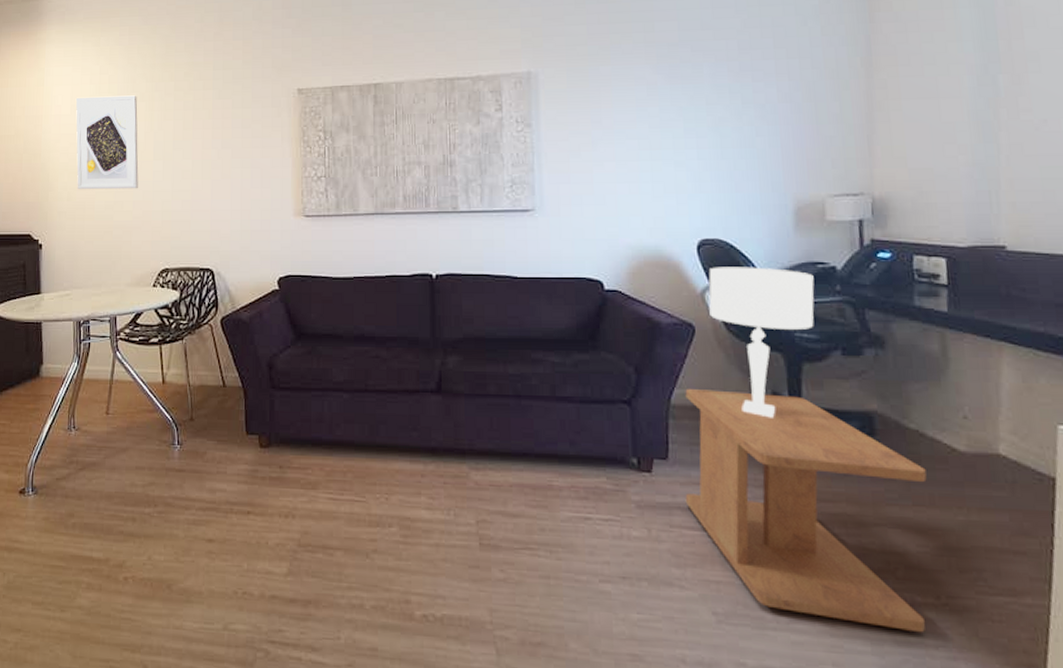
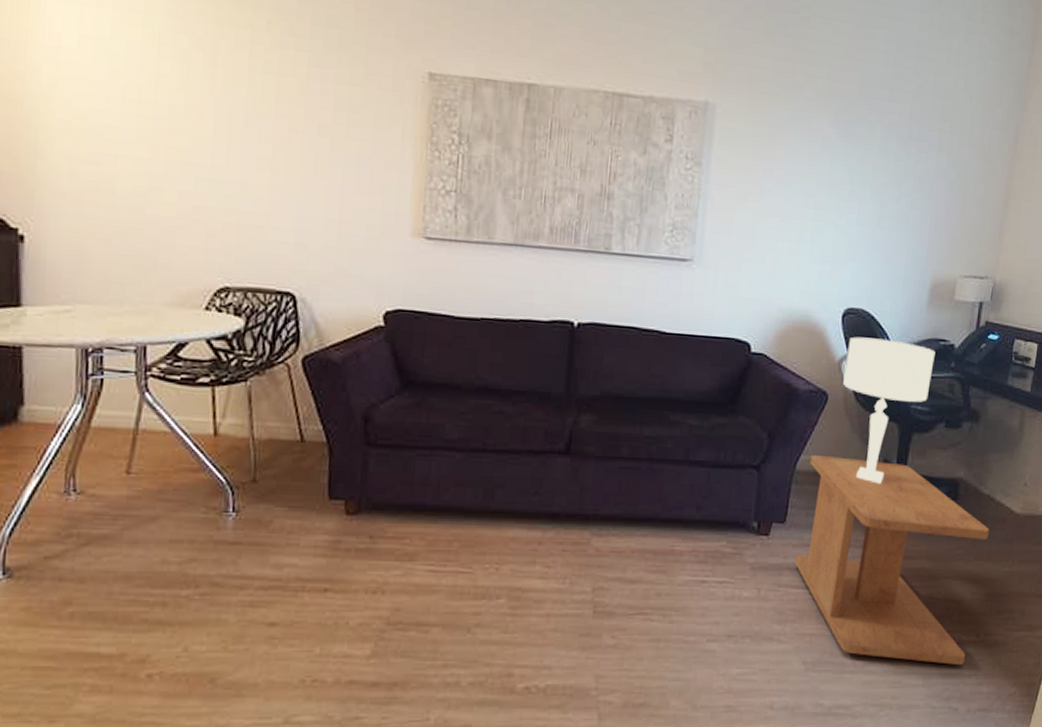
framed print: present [75,95,139,190] -> none [86,25,191,174]

